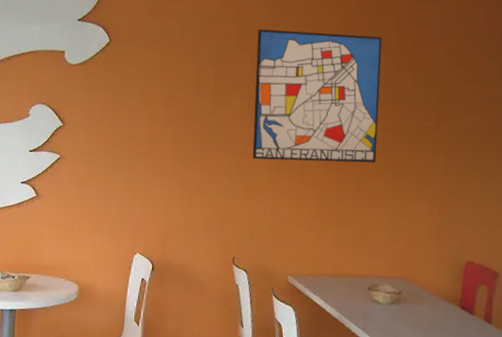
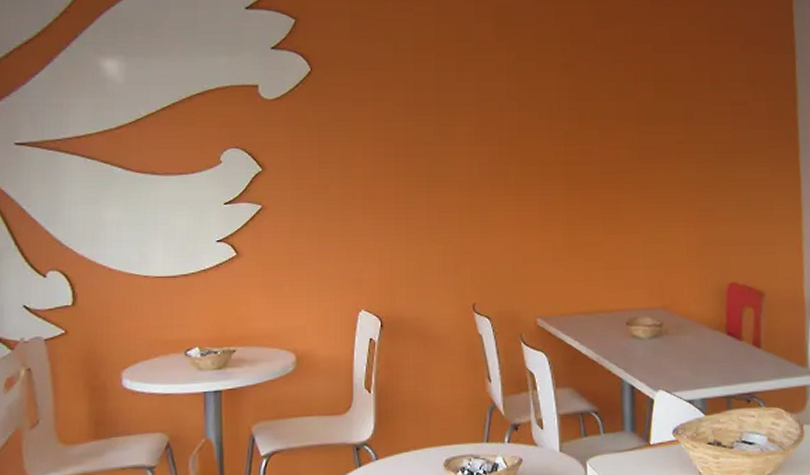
wall art: present [252,29,382,163] -> none [481,45,624,192]

